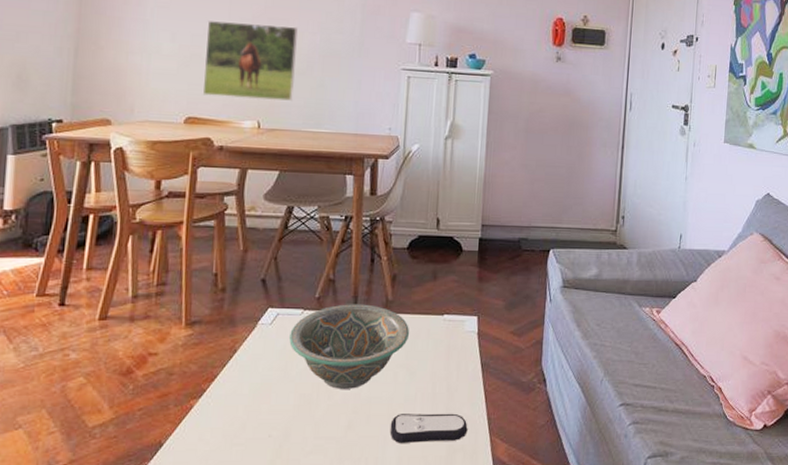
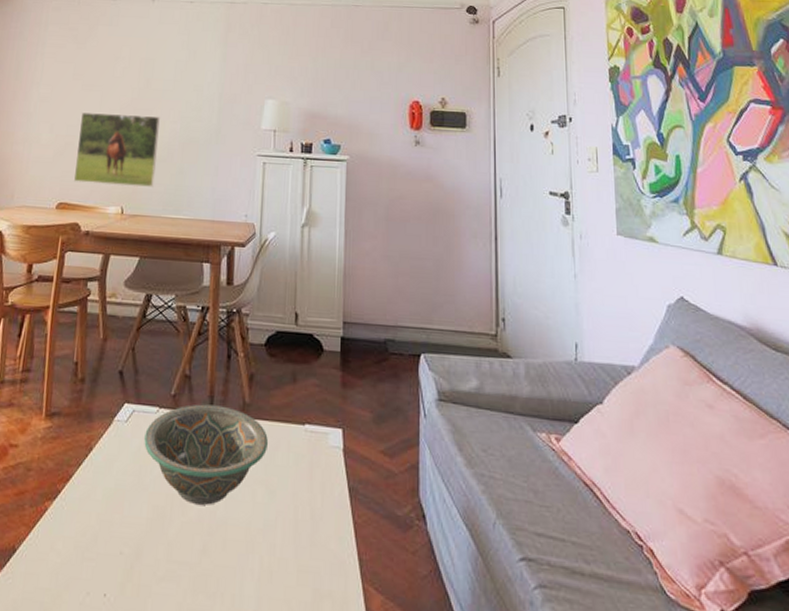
remote control: present [389,413,468,444] -> none [248,541,336,584]

